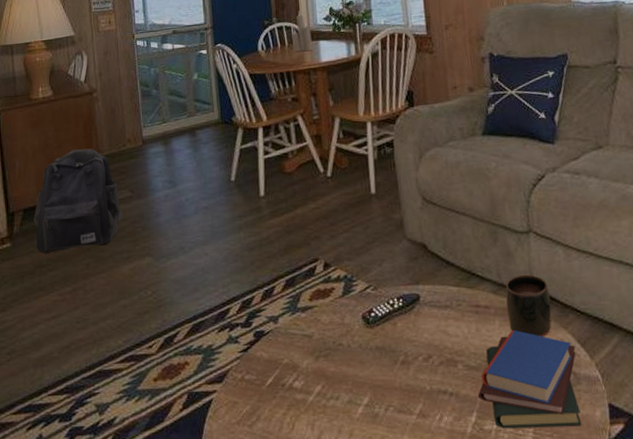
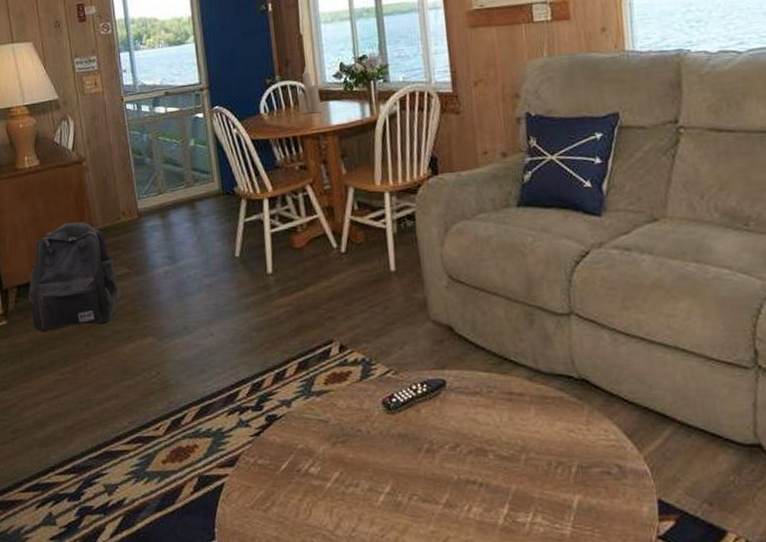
book: present [477,330,582,428] -> none [510,419,627,522]
mug: present [505,274,552,337] -> none [542,360,595,427]

